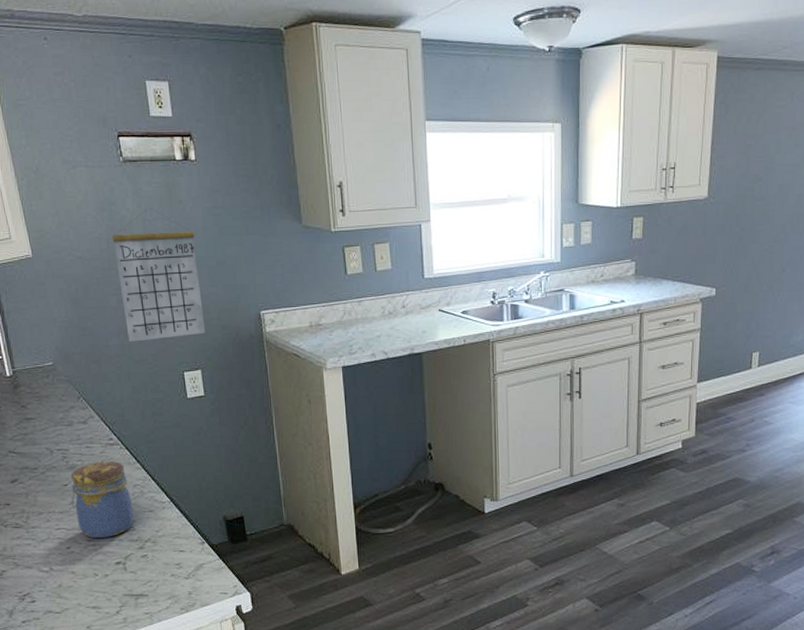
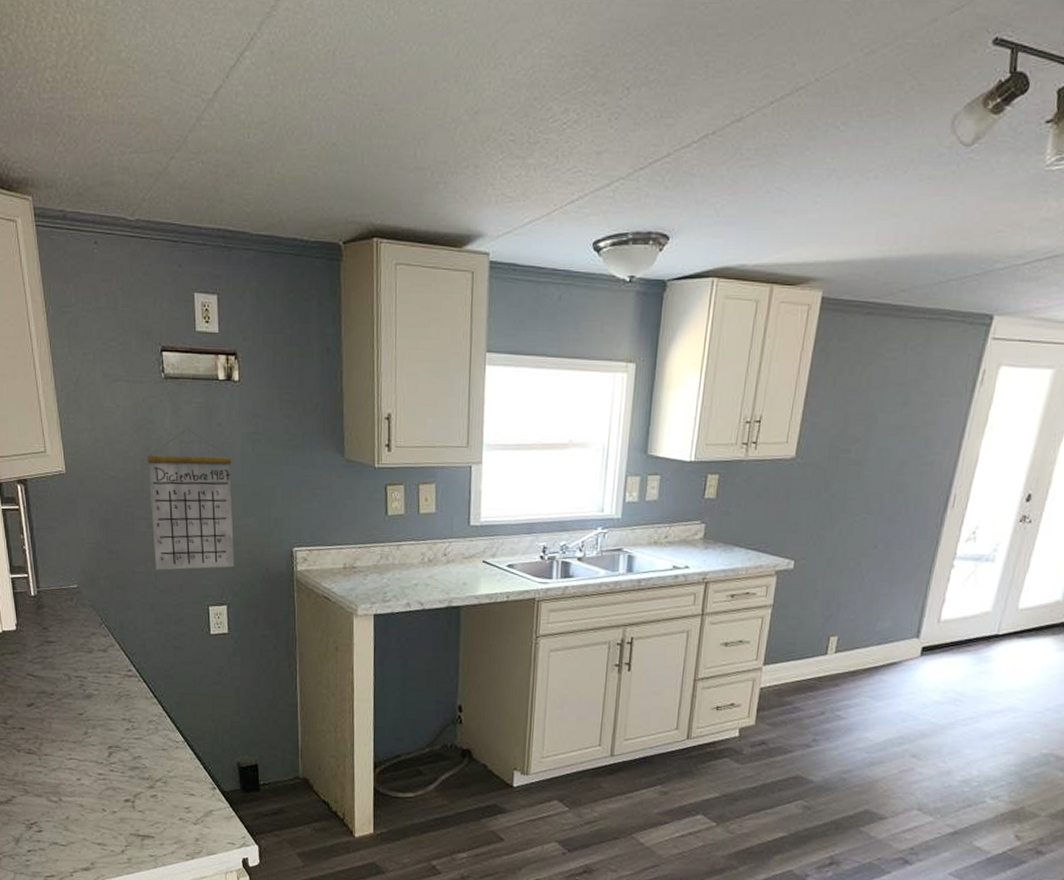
jar: present [68,461,134,539] -> none [84,692,147,774]

